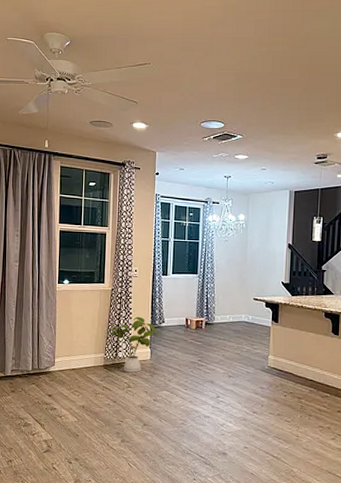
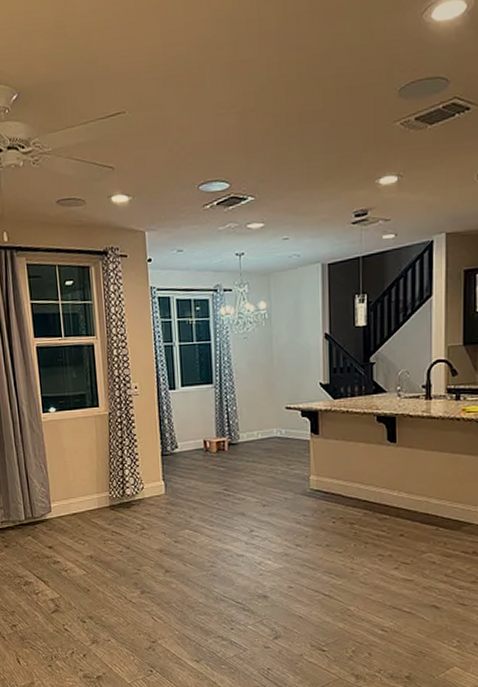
house plant: present [108,316,157,373] -> none [110,443,171,512]

